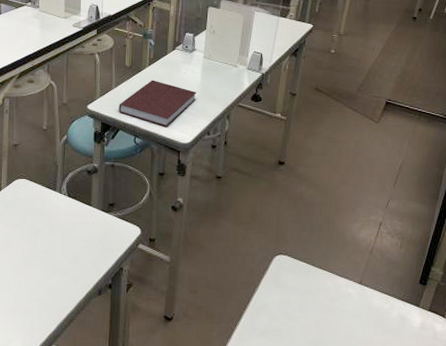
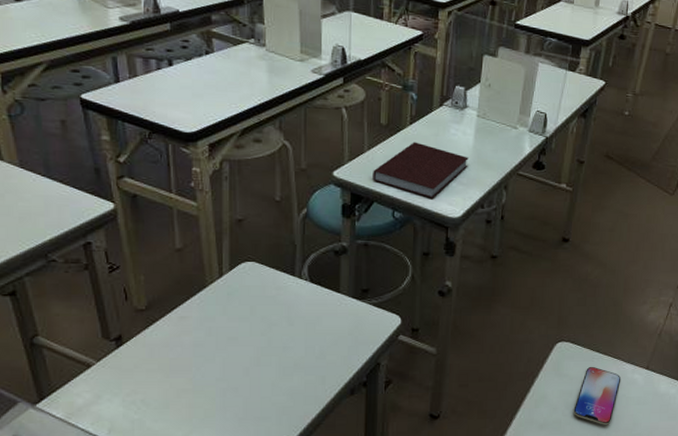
smartphone: none [292,279,336,336] -> present [573,366,621,425]

